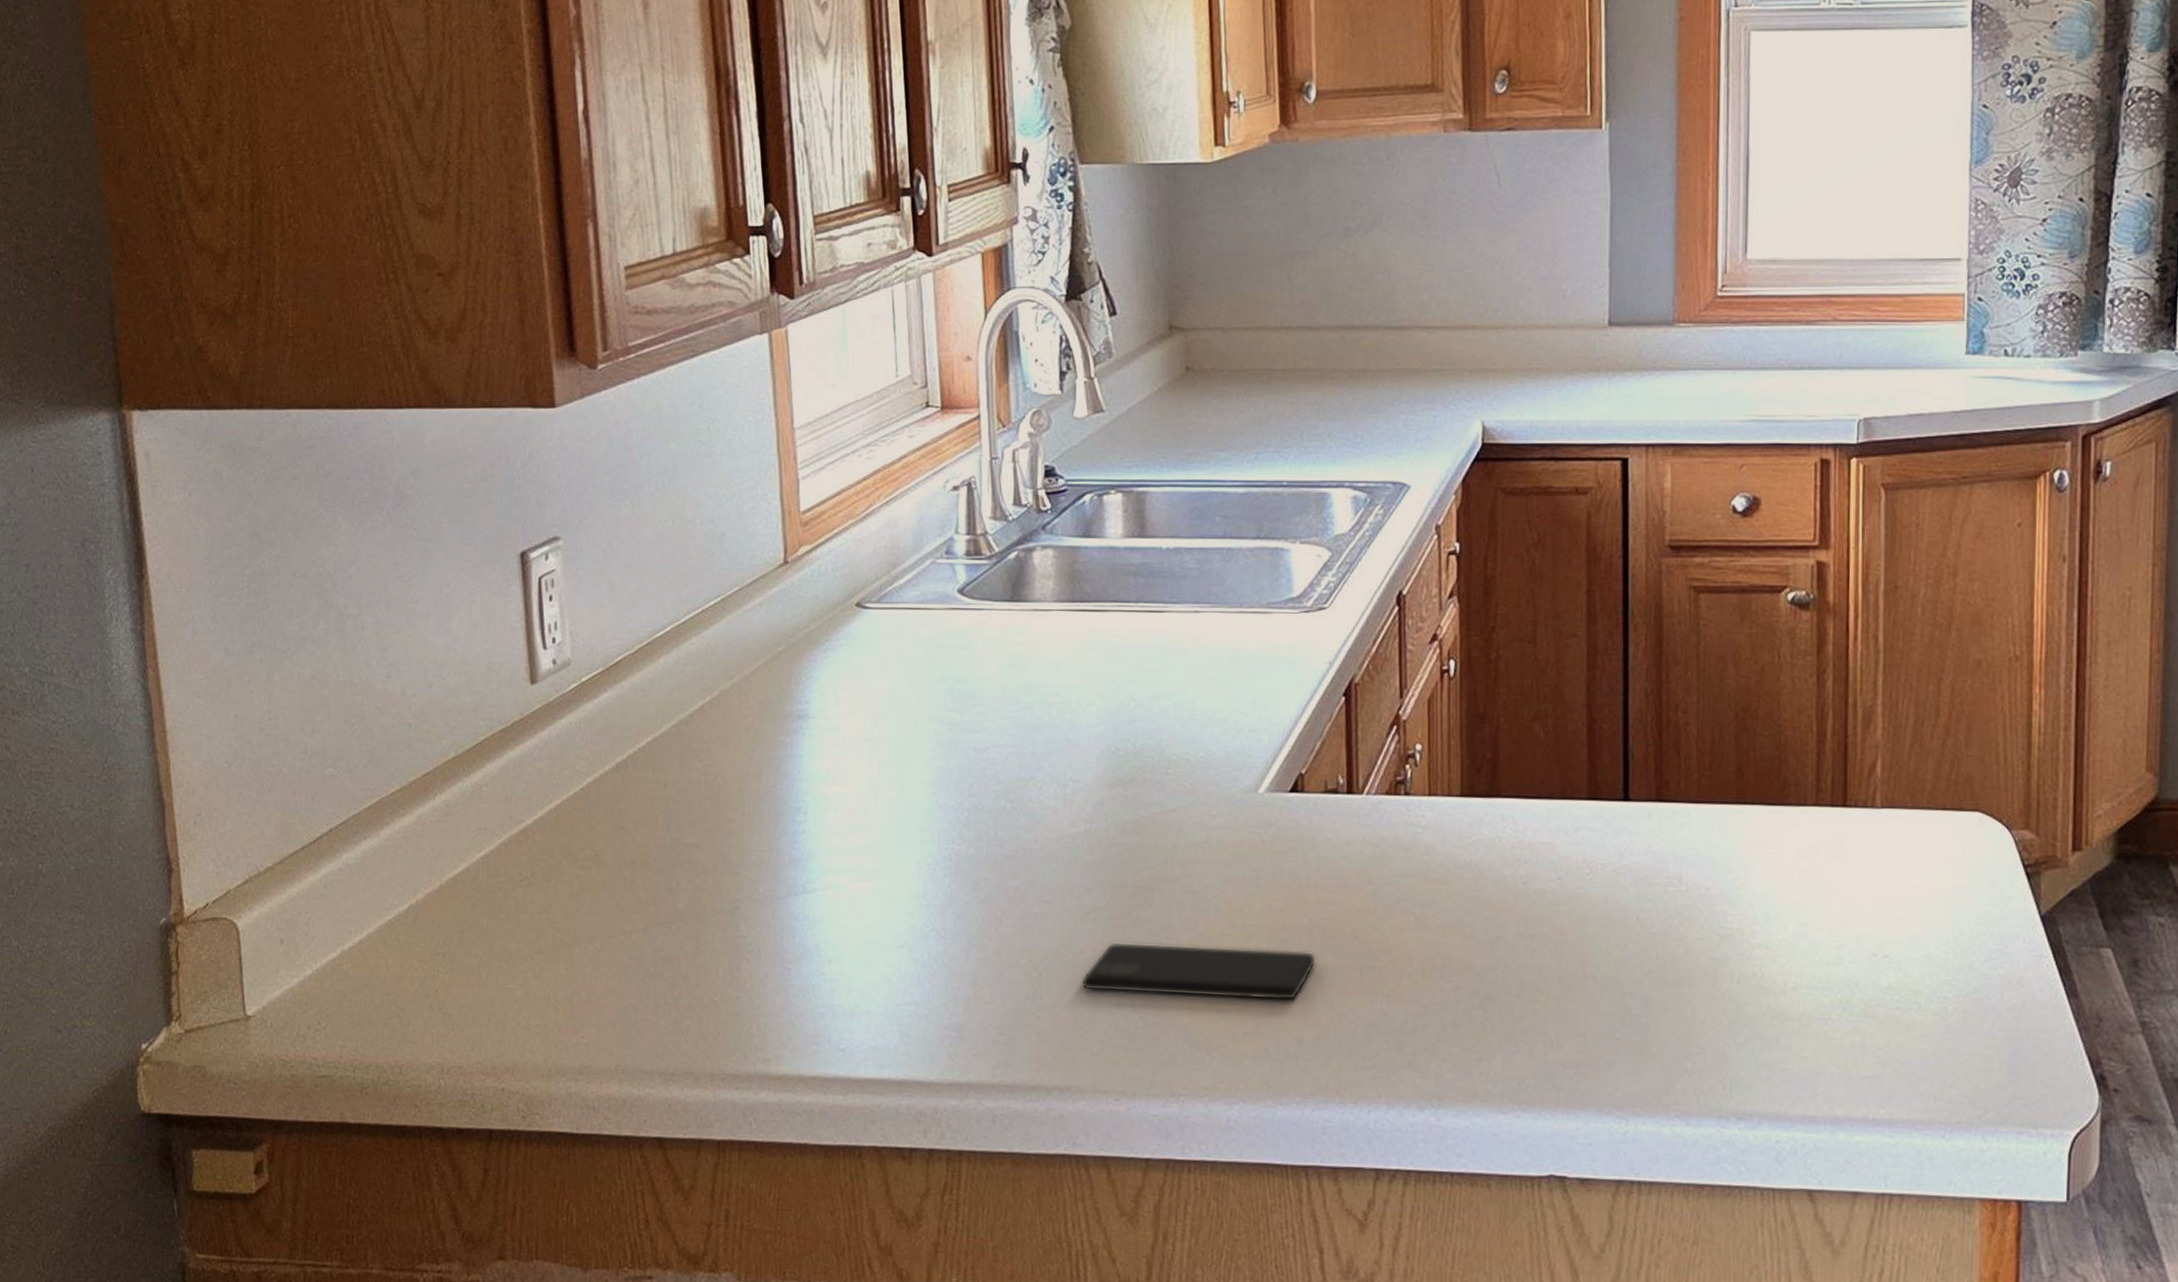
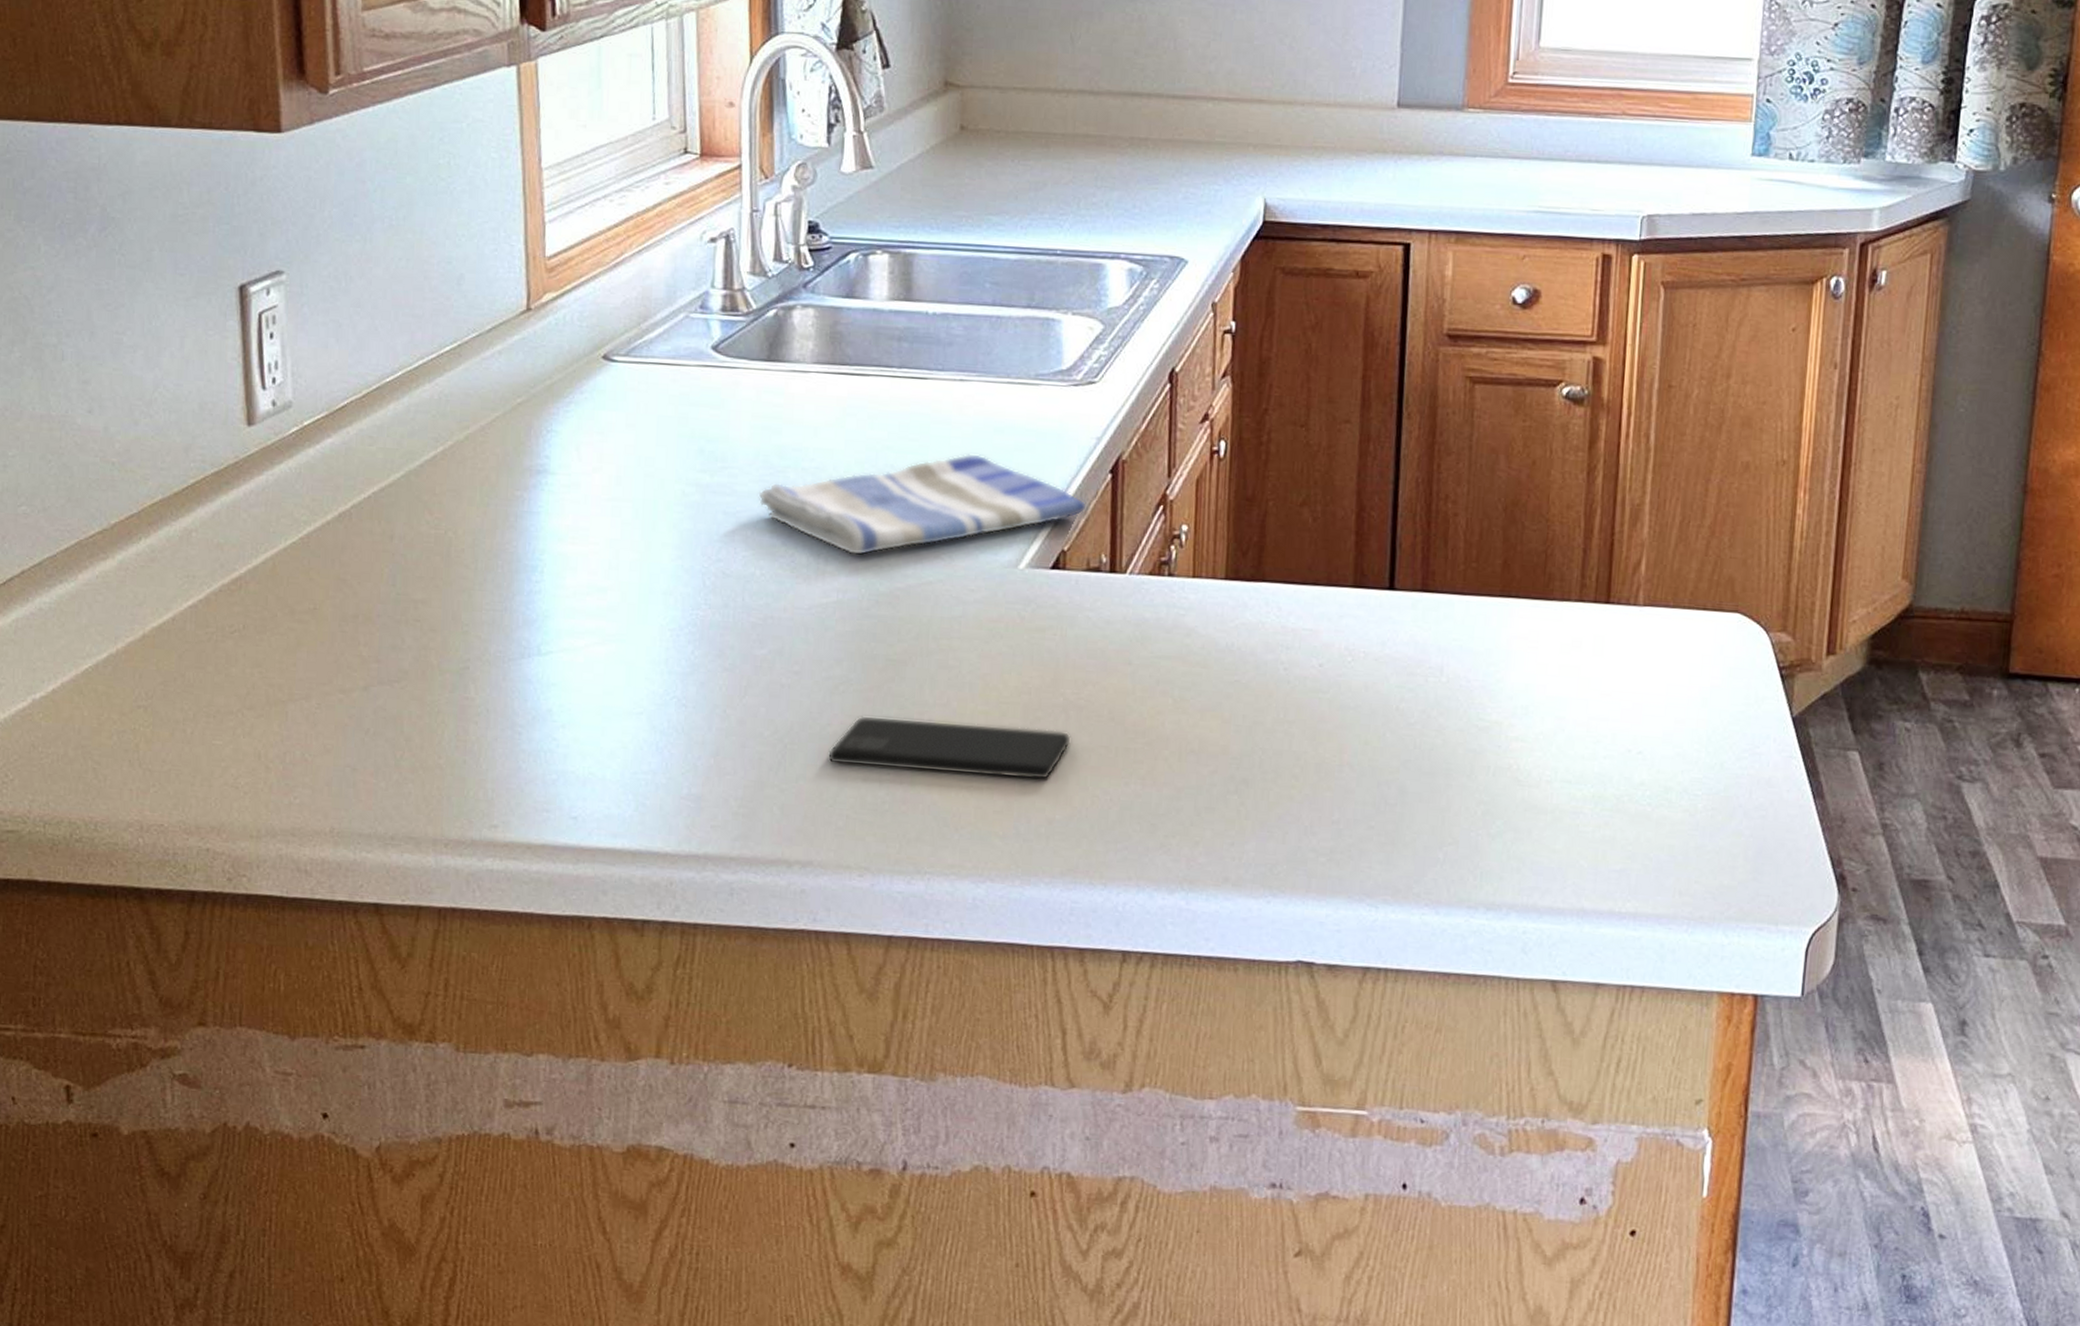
dish towel: none [1006,683,1322,786] -> present [758,453,1086,556]

